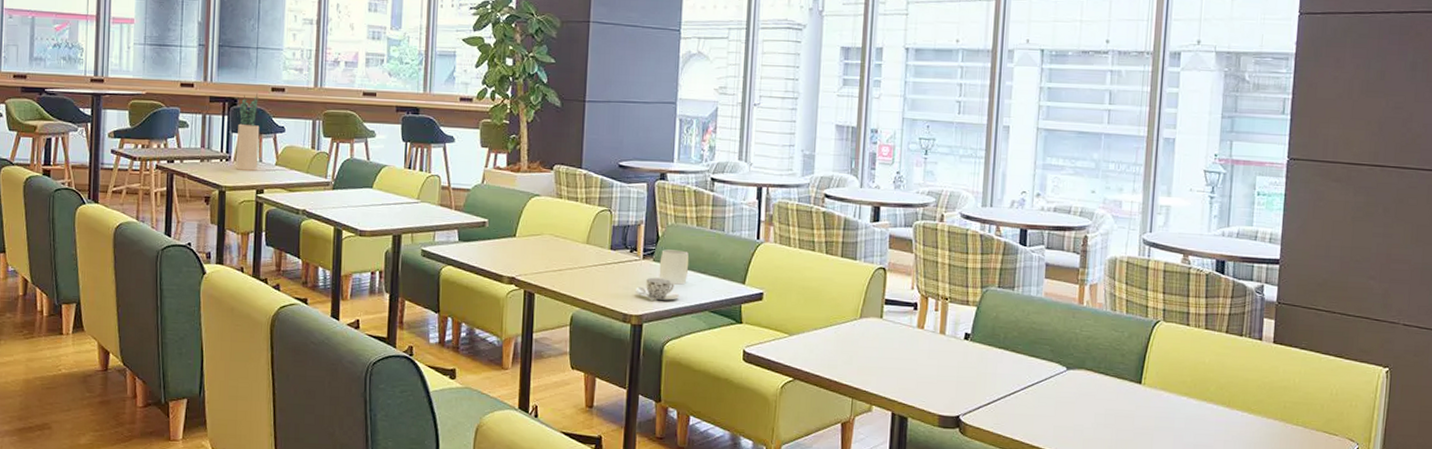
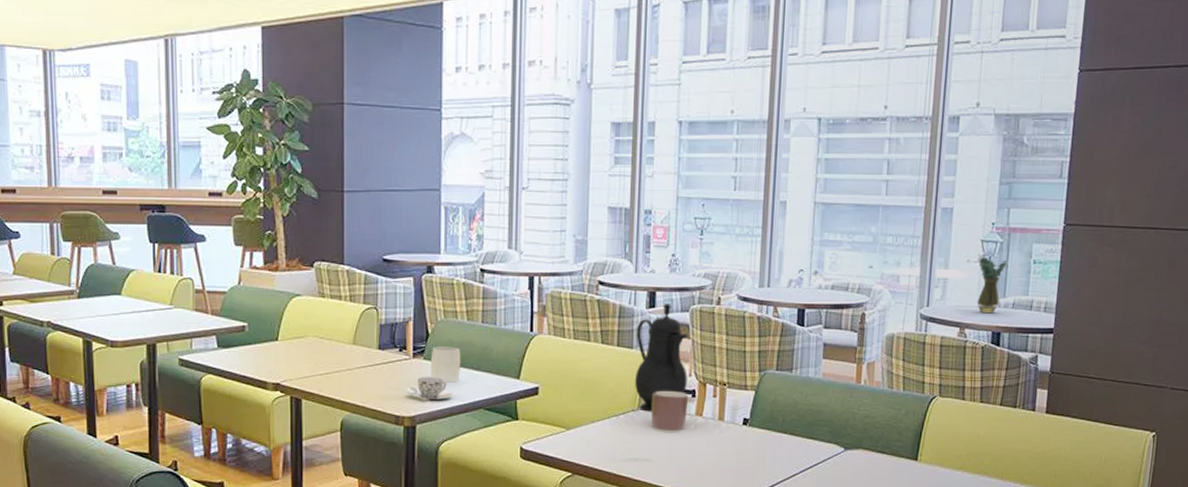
coffeepot: none [858,218,911,323] -> present [635,304,688,413]
mug: none [872,301,911,344] -> present [650,390,689,433]
vase: none [1200,184,1230,242] -> present [976,254,1007,314]

